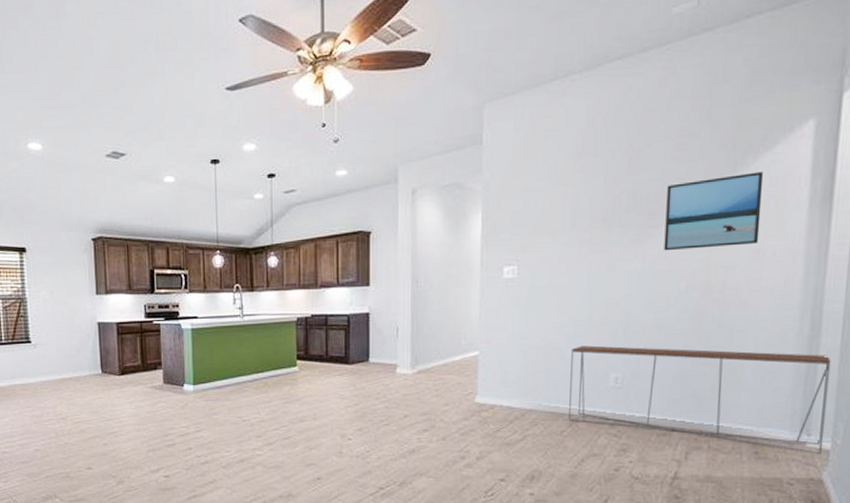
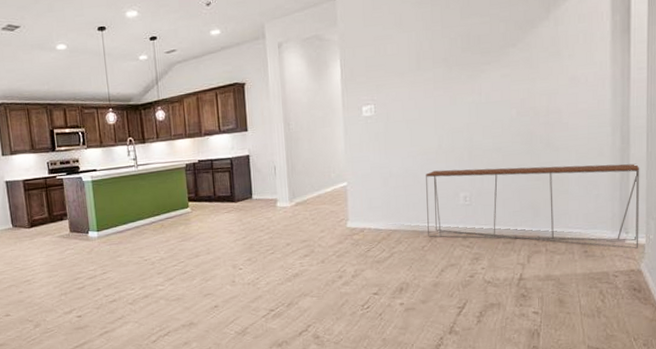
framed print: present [664,172,764,251] -> none [495,11,573,84]

